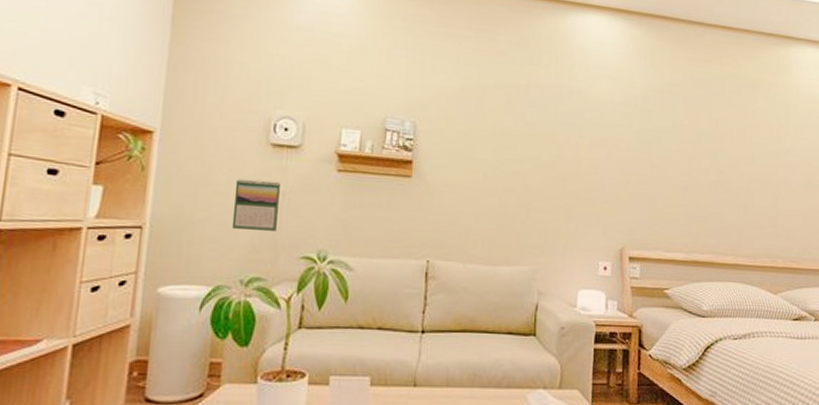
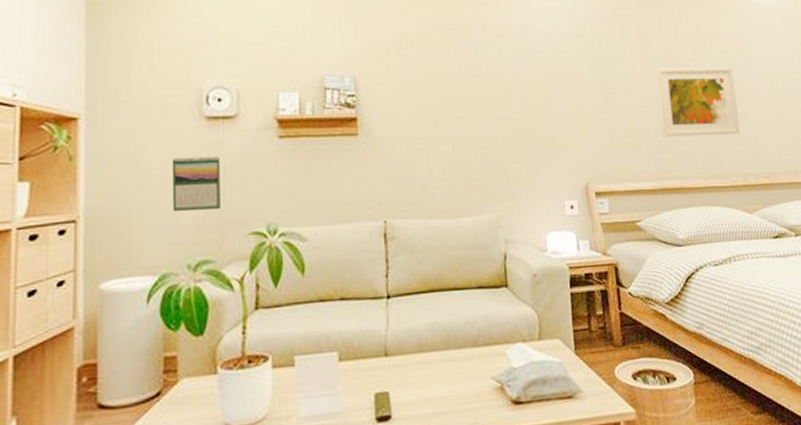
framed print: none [699,146,775,218] -> present [655,66,740,137]

